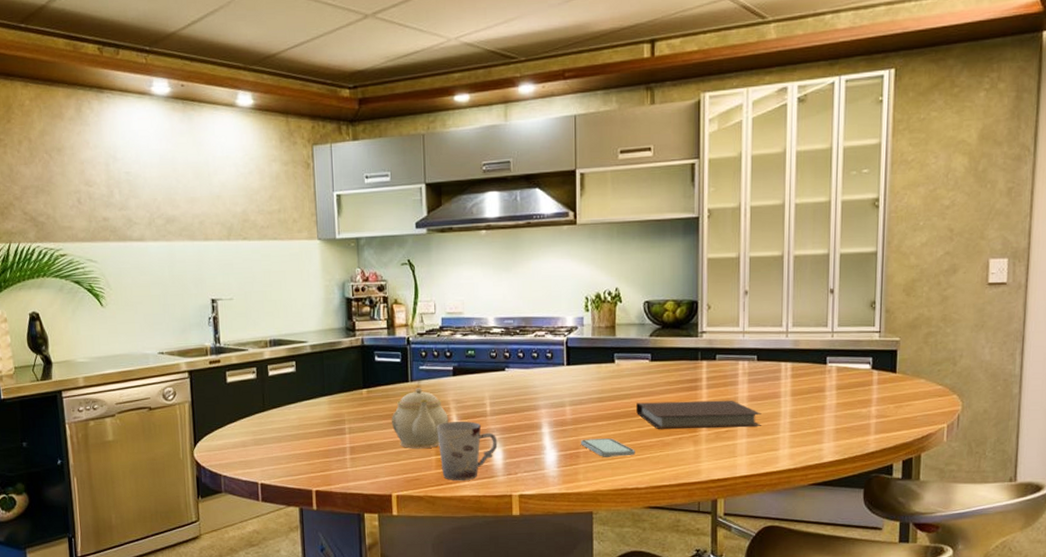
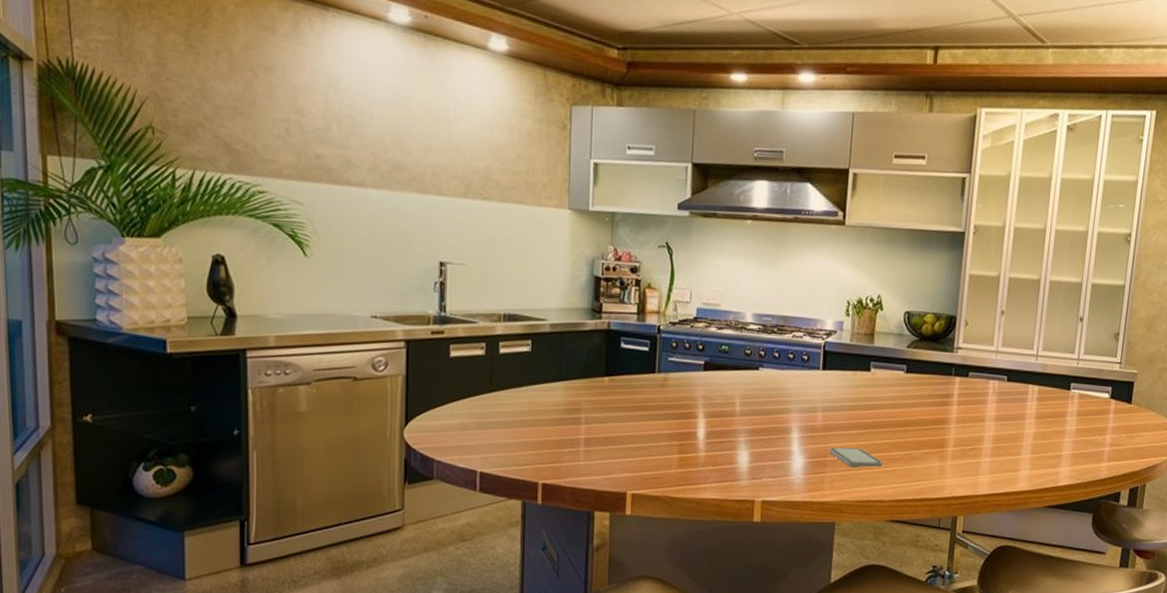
teapot: present [391,388,449,448] -> none [632,380,695,445]
cup: present [437,421,498,481] -> none [681,419,745,483]
notebook: present [636,400,762,429] -> none [887,414,1006,446]

